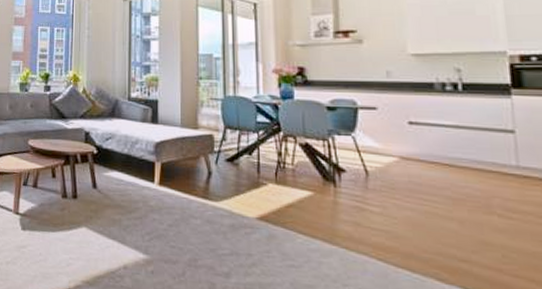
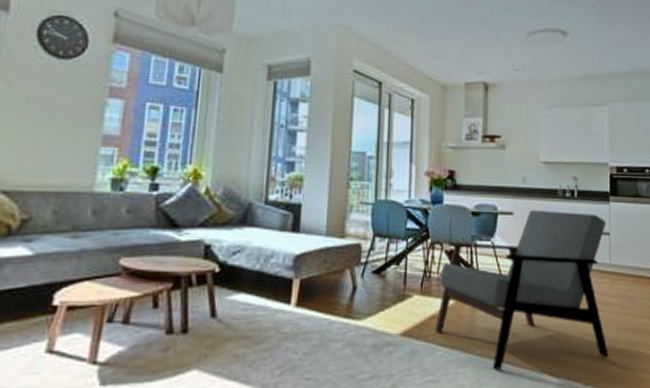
armchair: none [293,105,524,272] -> present [434,210,610,370]

